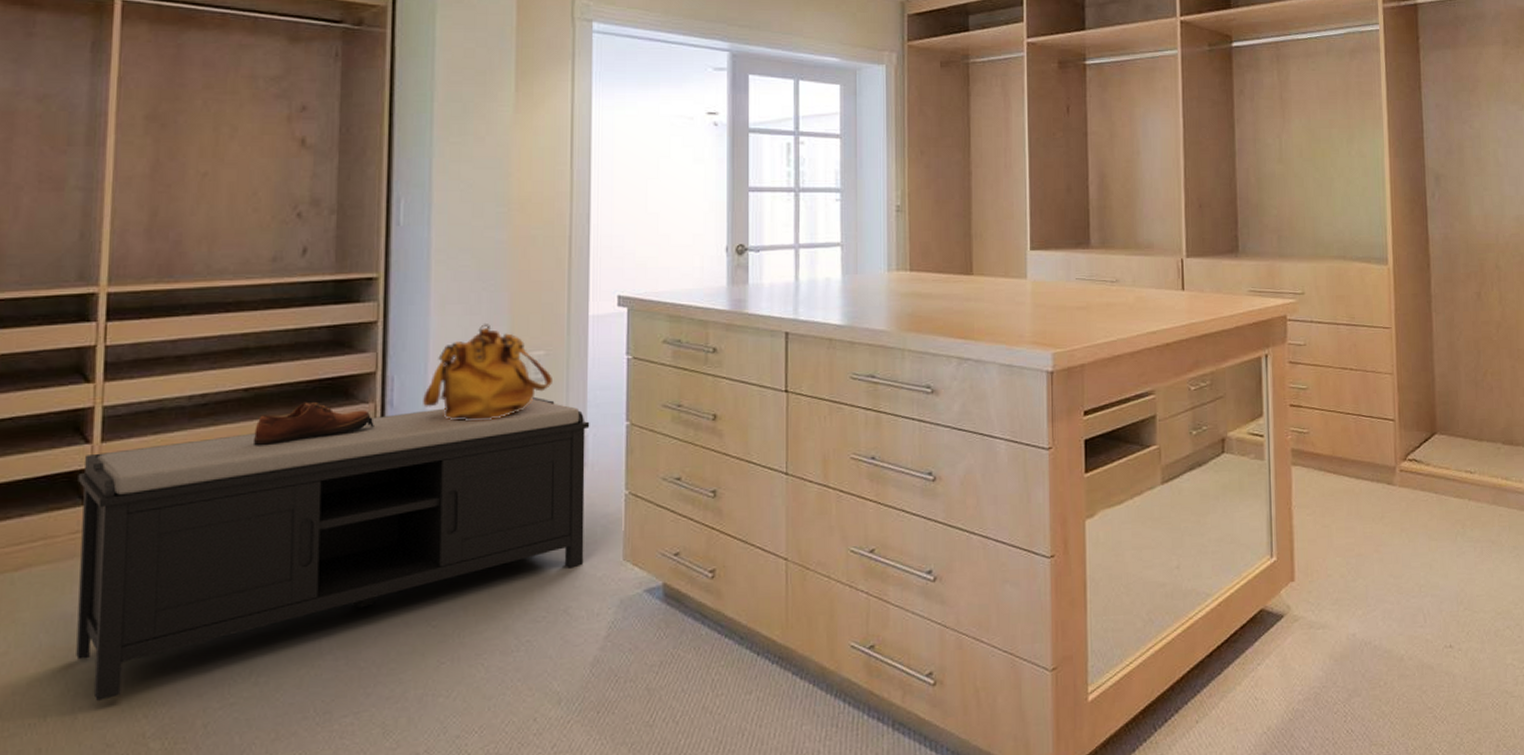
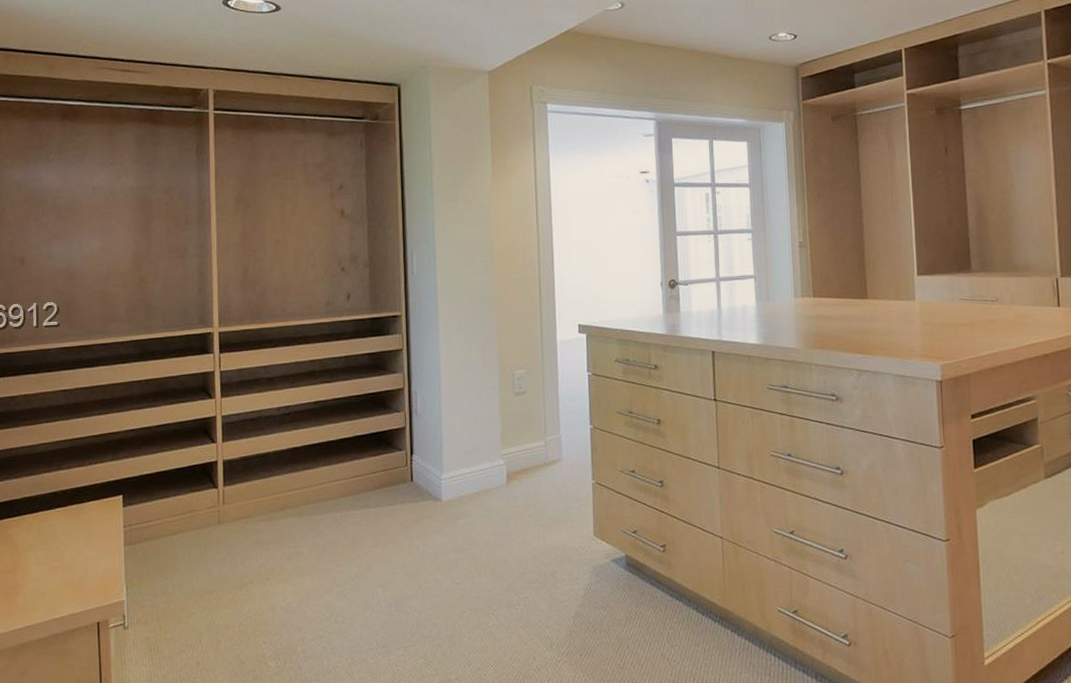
bench: present [76,396,590,701] -> none [209,406,564,630]
shoe: present [254,401,374,446] -> none [323,411,405,445]
handbag: present [423,324,554,421] -> none [439,349,533,425]

